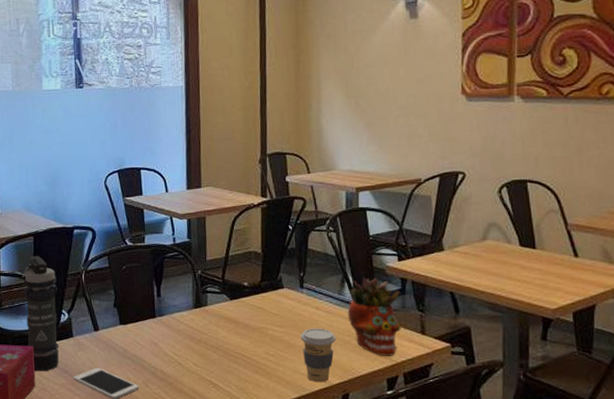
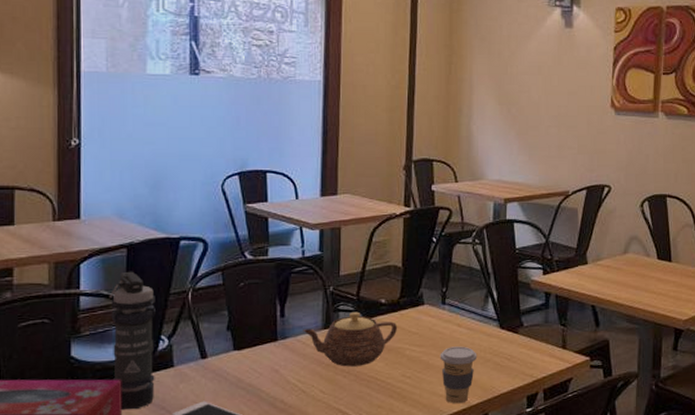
teapot: none [176,293,260,343] -> present [303,311,398,367]
succulent planter: present [347,277,401,356] -> none [490,291,543,373]

